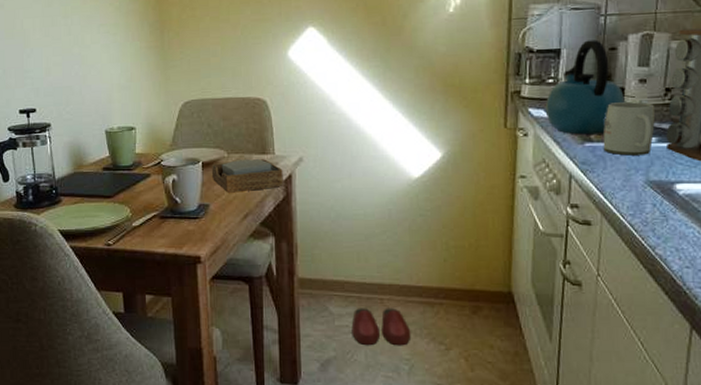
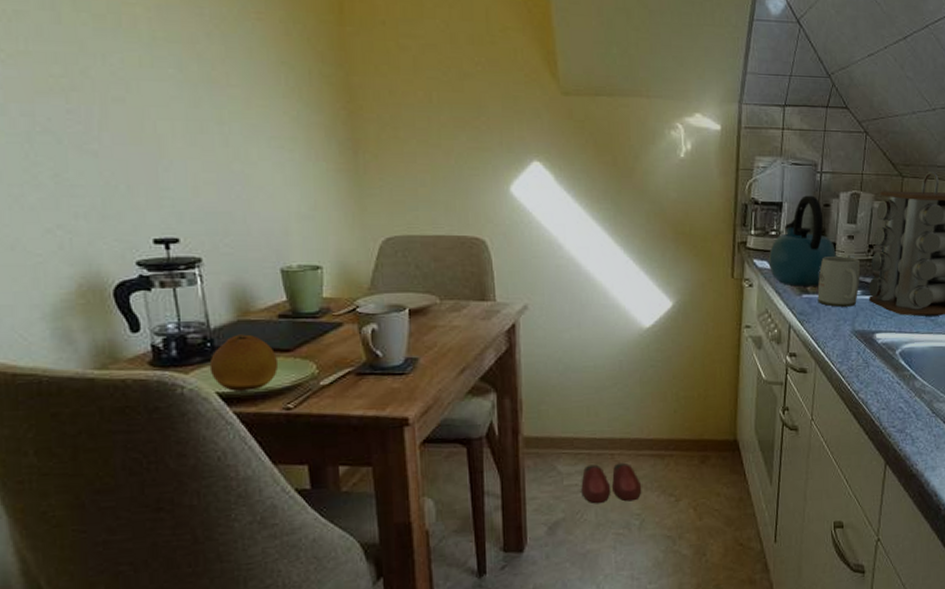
fruit: none [54,183,103,229] -> present [209,334,279,391]
napkin holder: present [211,158,283,193] -> none [420,305,506,345]

